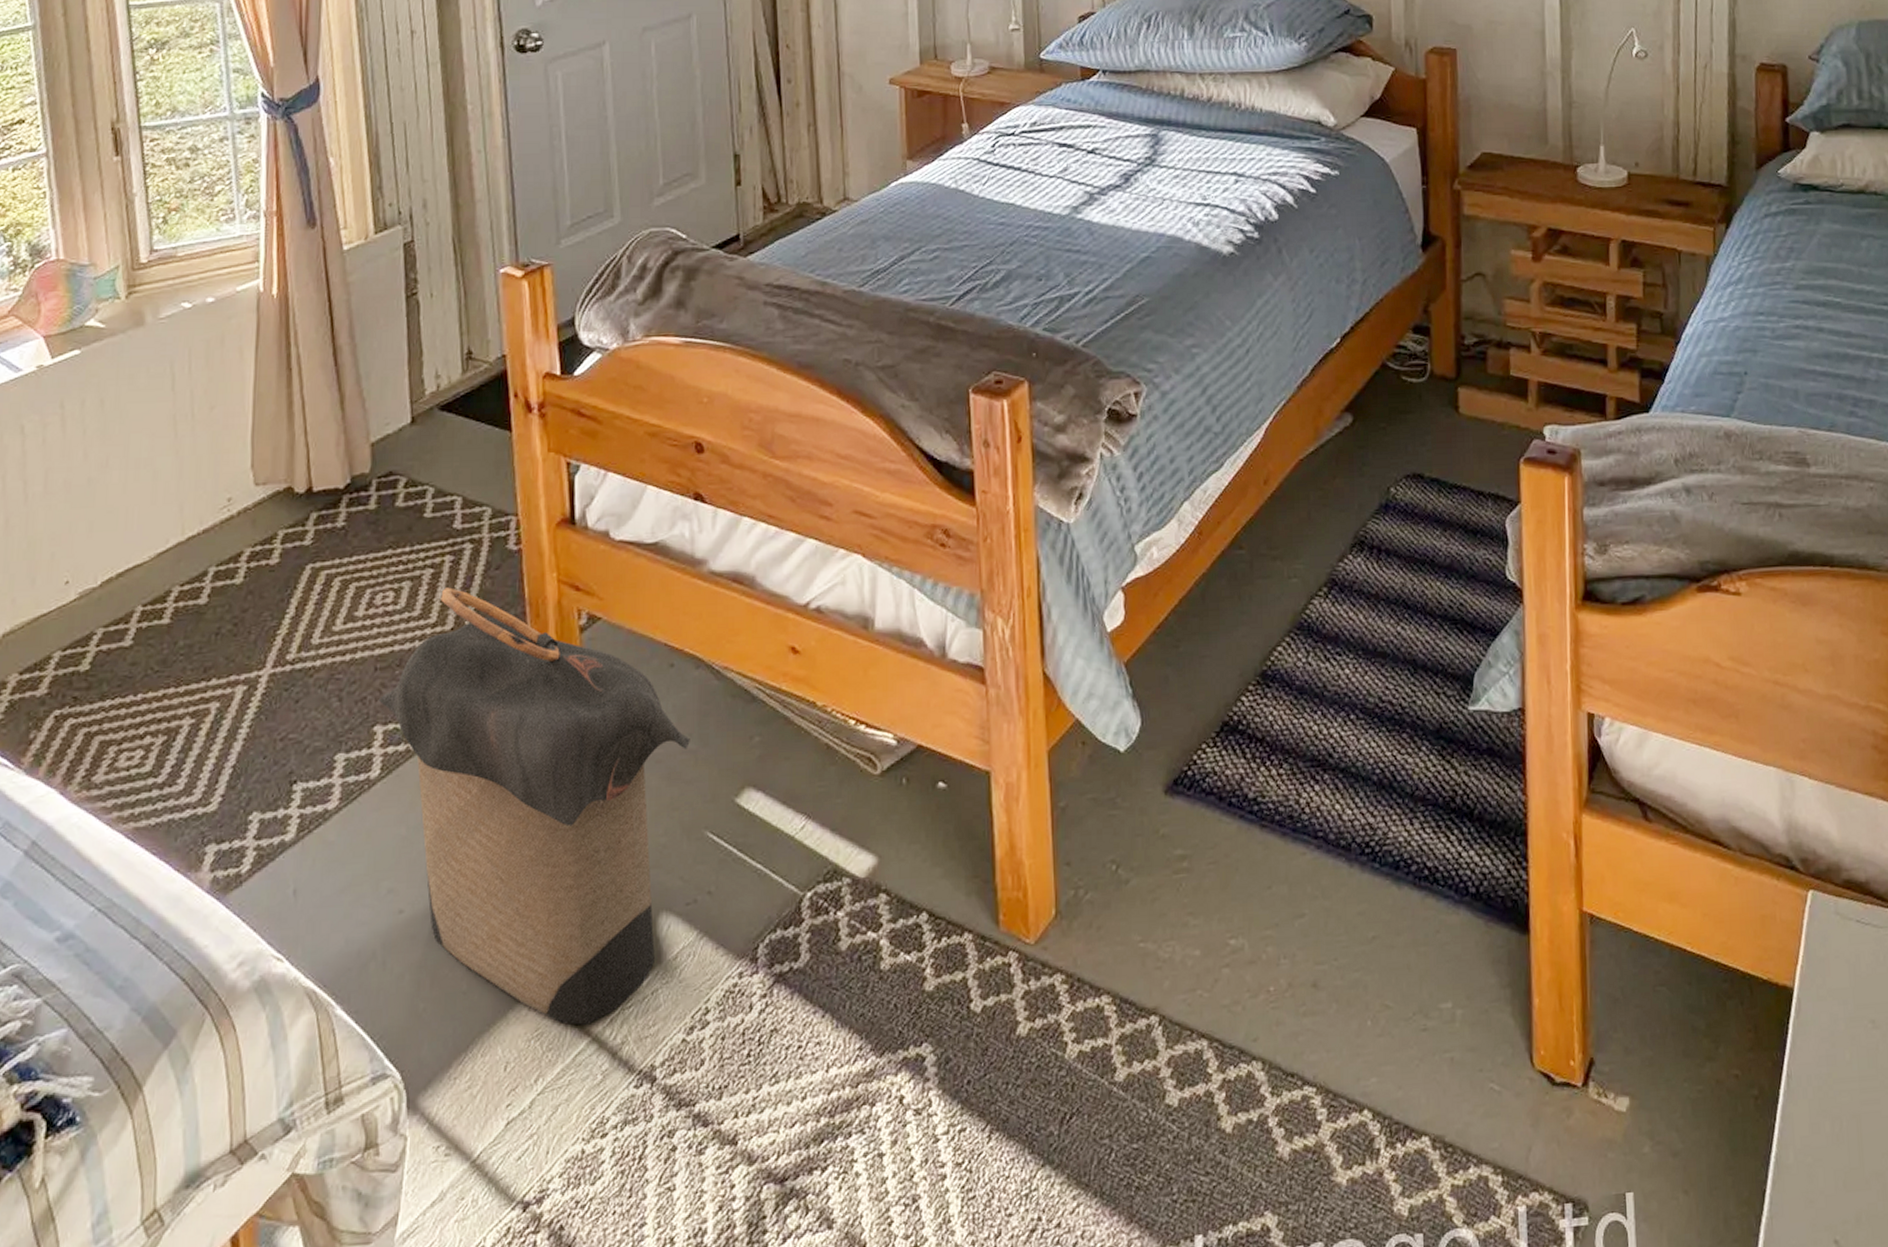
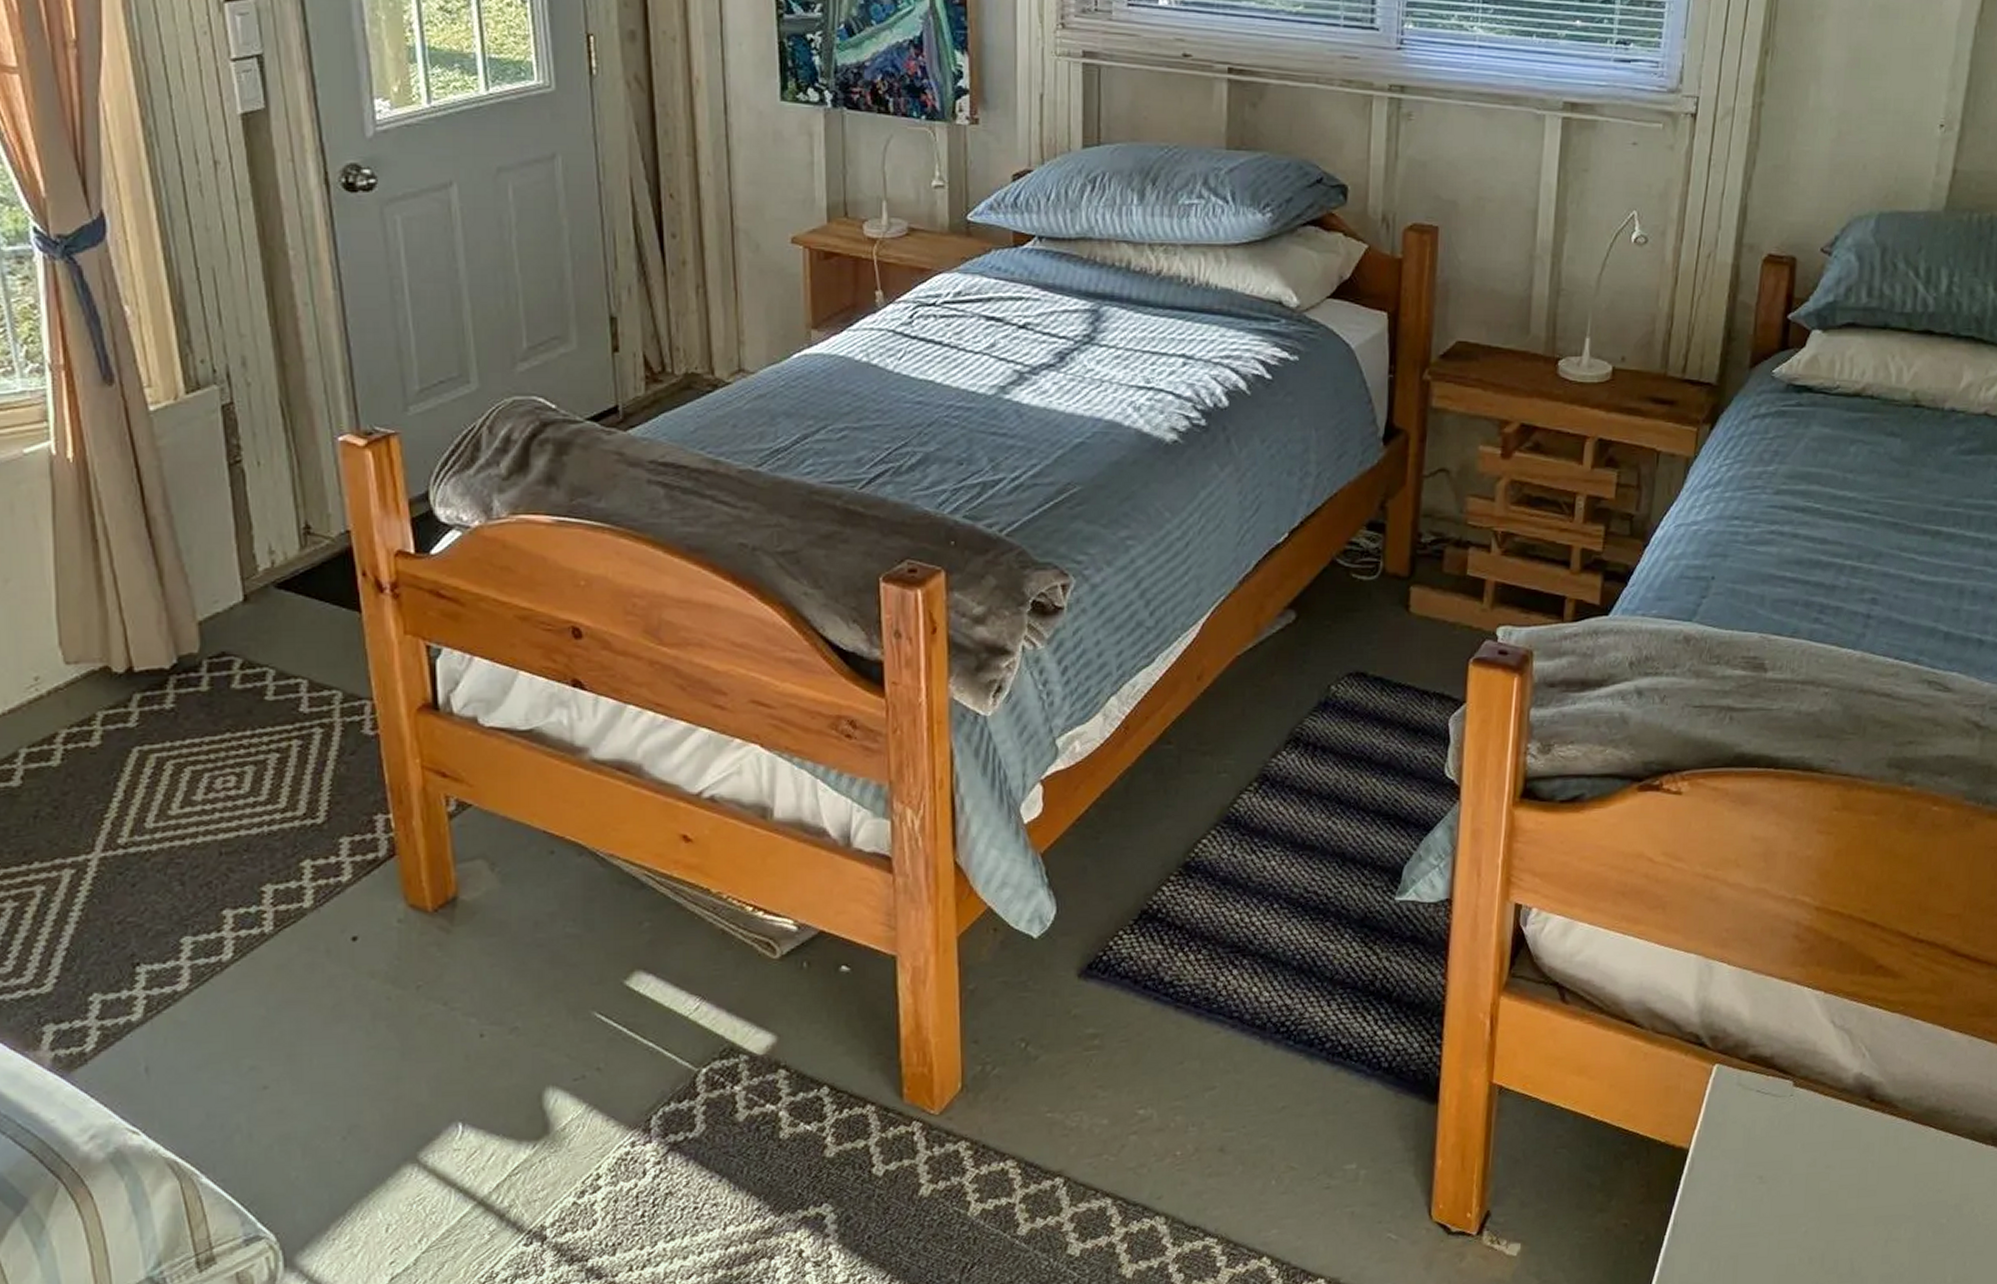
laundry hamper: present [378,587,690,1025] -> none [225,772,574,1191]

